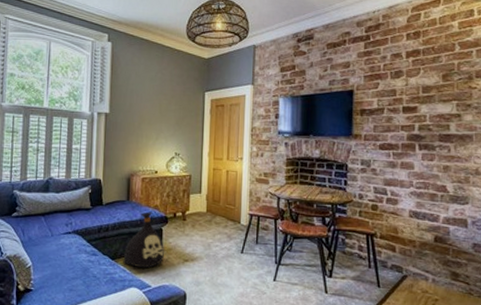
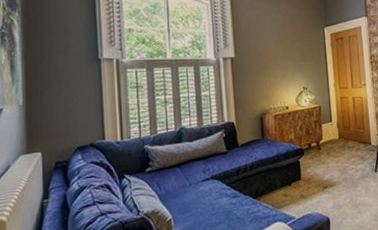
bag: present [123,211,164,269] -> none [265,146,304,202]

